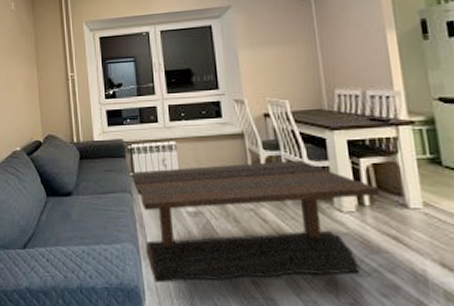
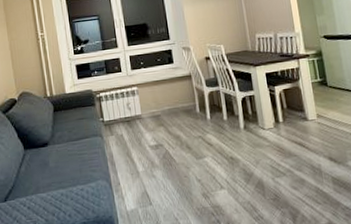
coffee table: present [132,160,379,284] -> none [101,92,289,211]

